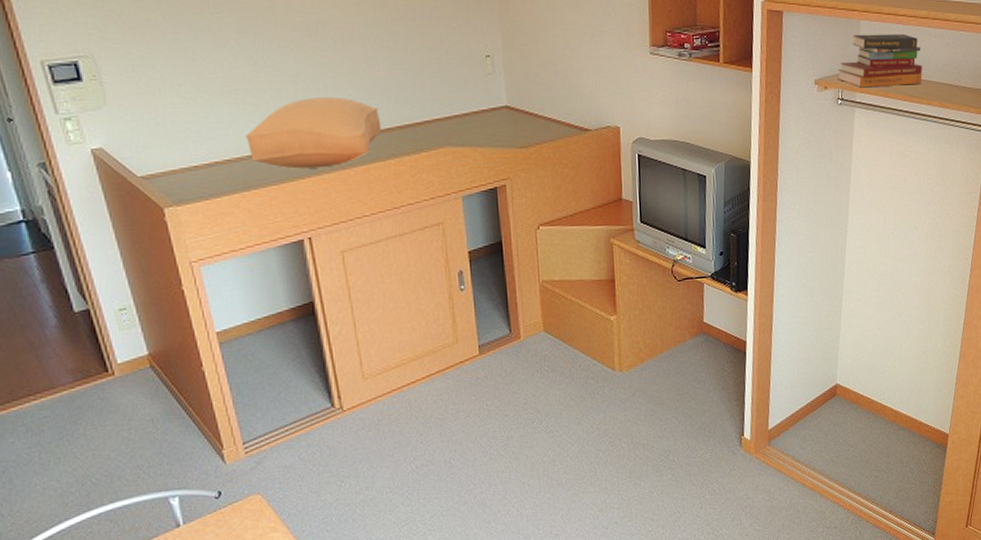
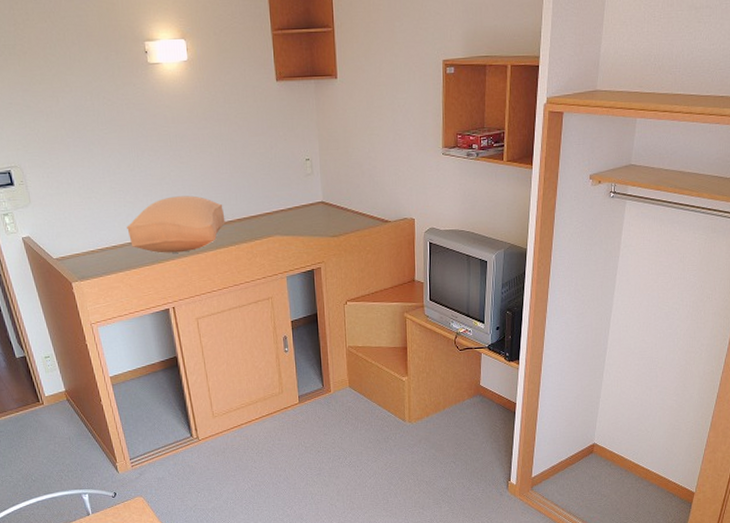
books: present [837,34,923,88] -> none [611,129,695,182]

